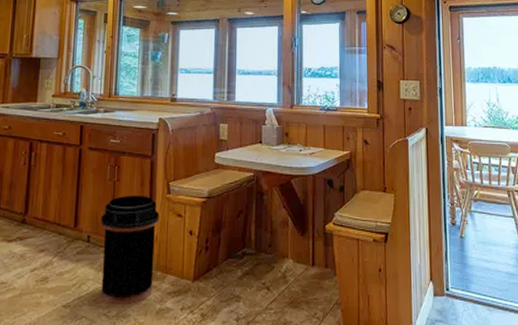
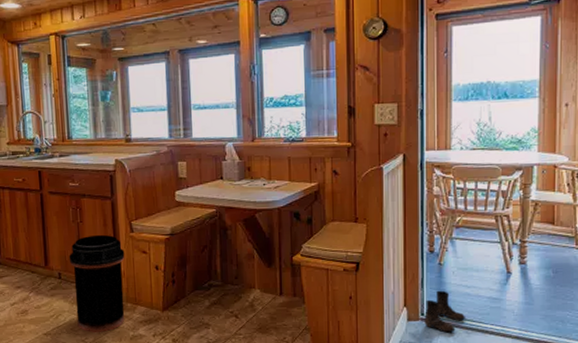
boots: none [449,264,488,310] -> present [424,290,466,333]

